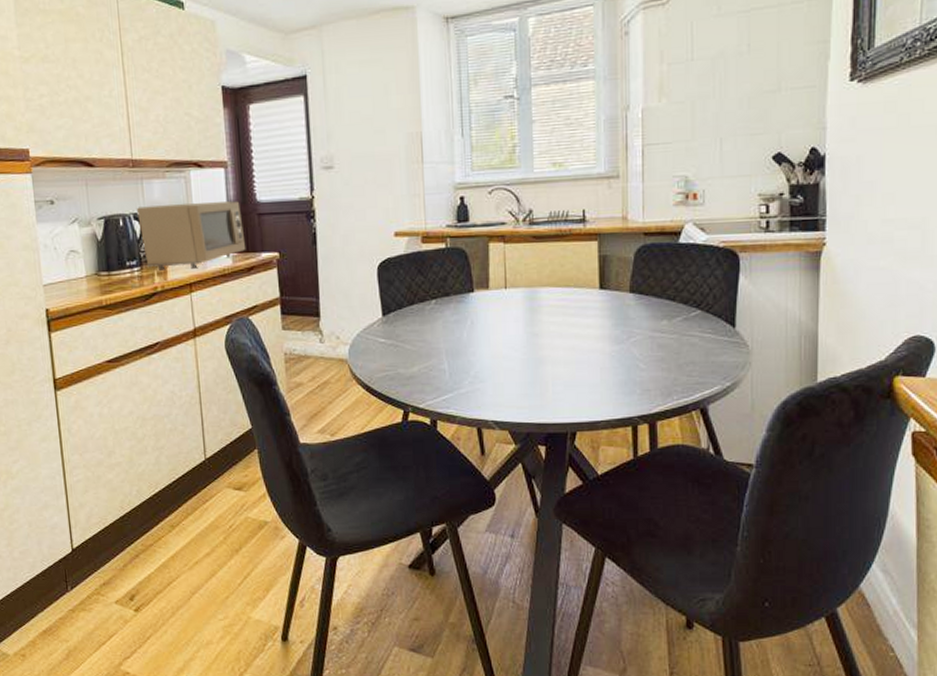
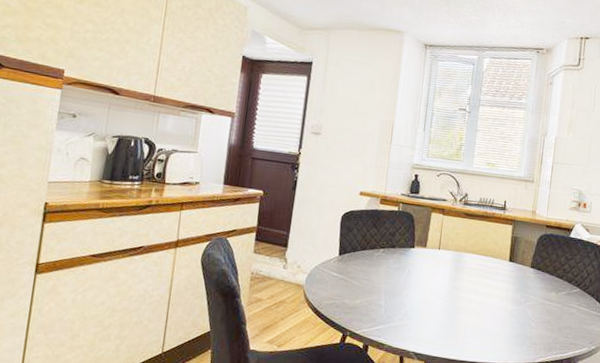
microwave: present [137,201,246,271] -> none [147,134,239,192]

